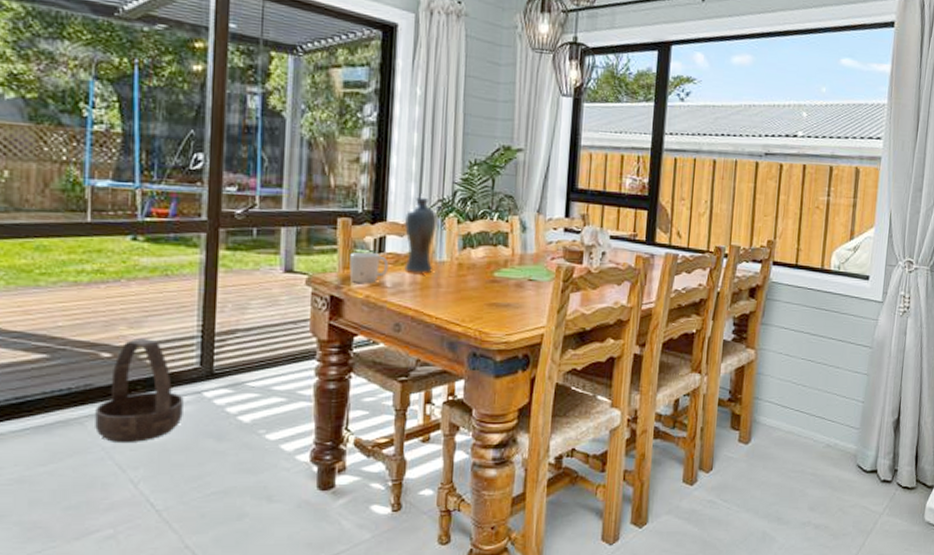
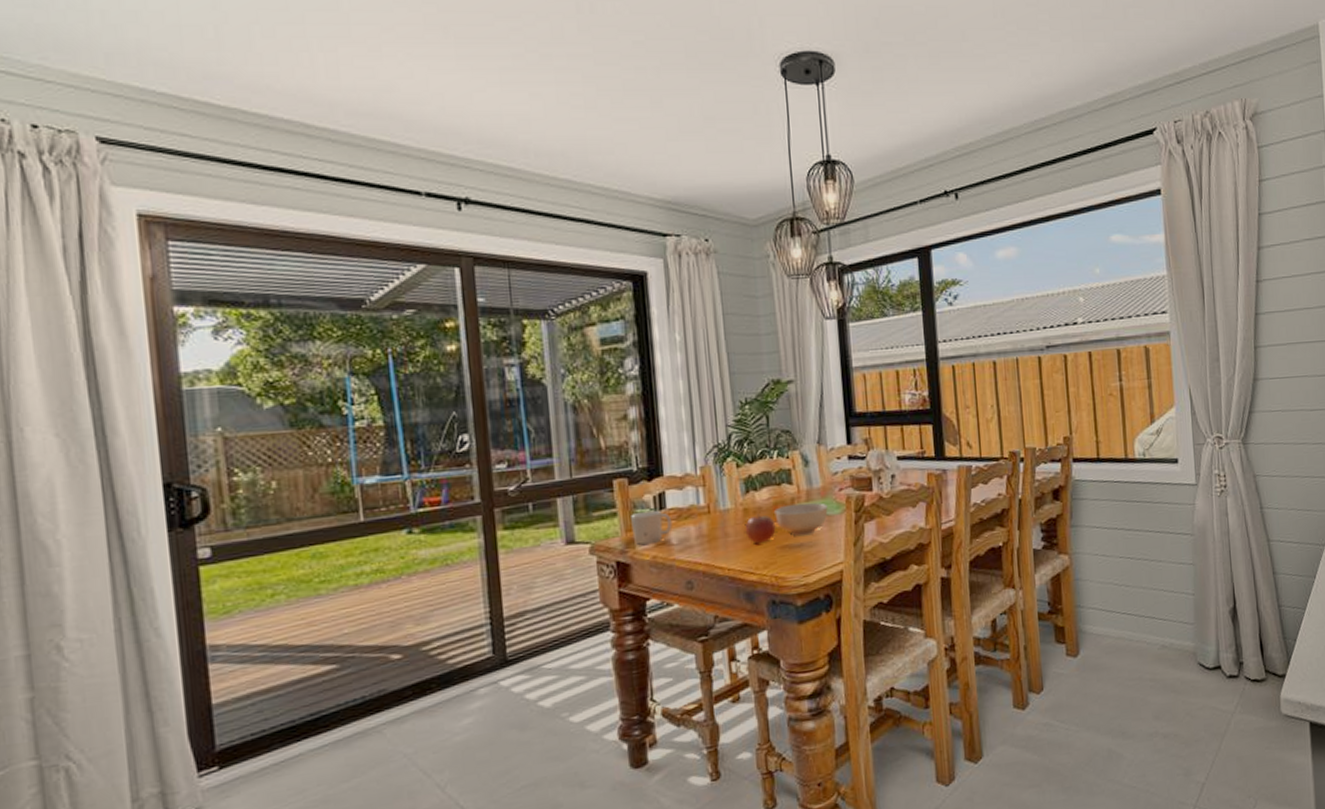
basket: present [95,338,184,444] -> none [392,633,482,747]
vase: present [404,196,437,275] -> none [681,445,719,528]
fruit: none [457,270,487,299] -> present [745,513,776,544]
bowl: none [487,265,538,297] -> present [774,502,828,536]

